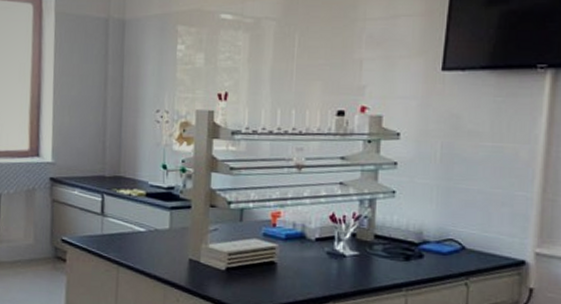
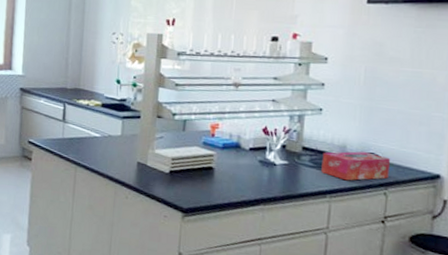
tissue box: none [396,238,472,272] -> present [321,151,391,181]

